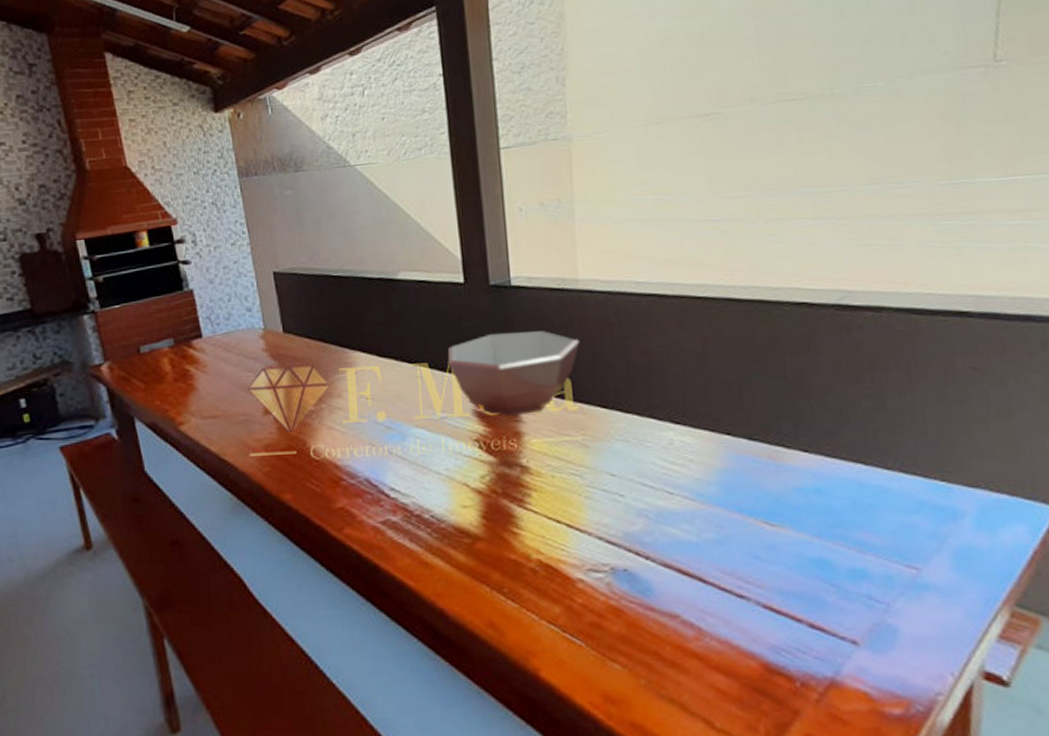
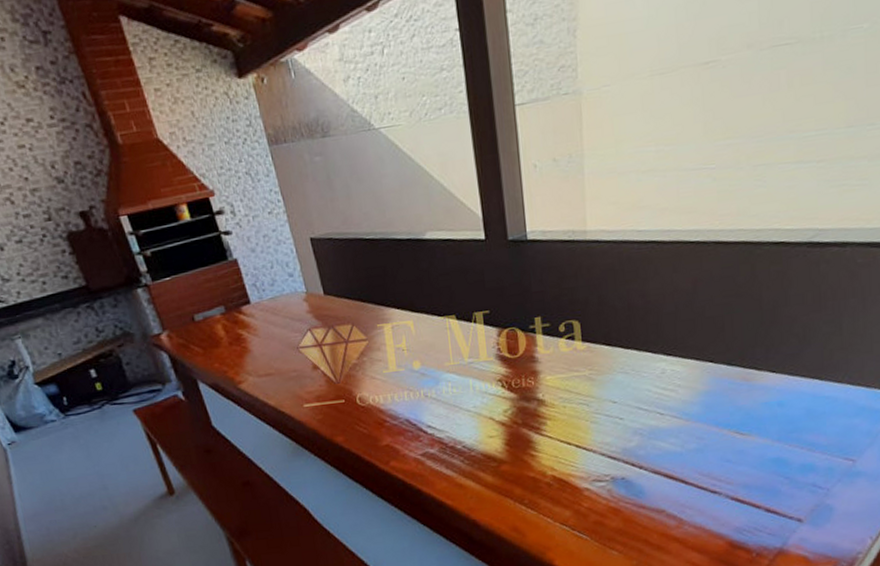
bowl: present [447,331,580,417] -> none [472,280,588,359]

